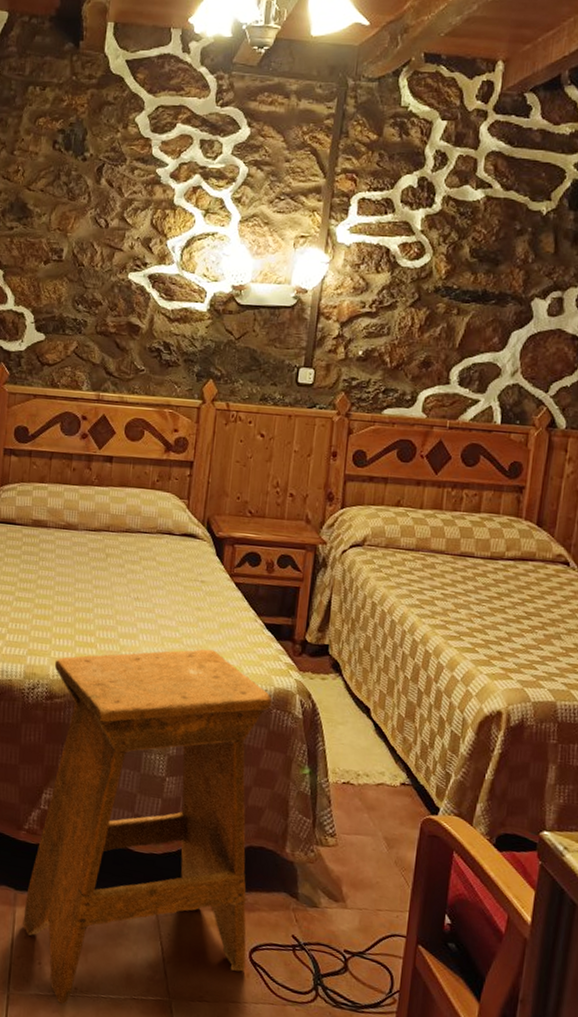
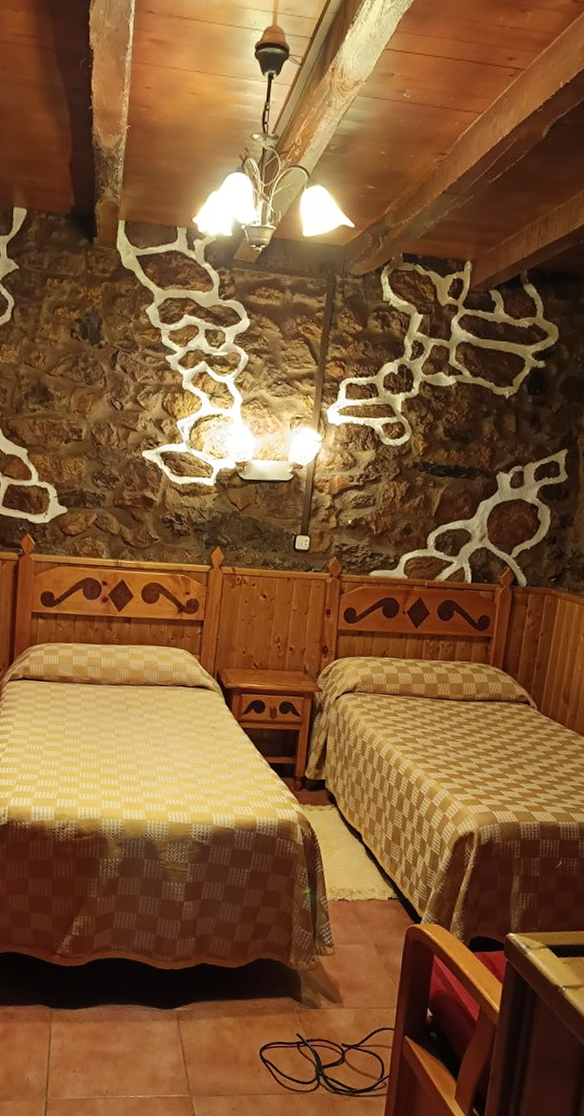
stool: present [22,649,273,1004] -> none [58,787,277,1106]

